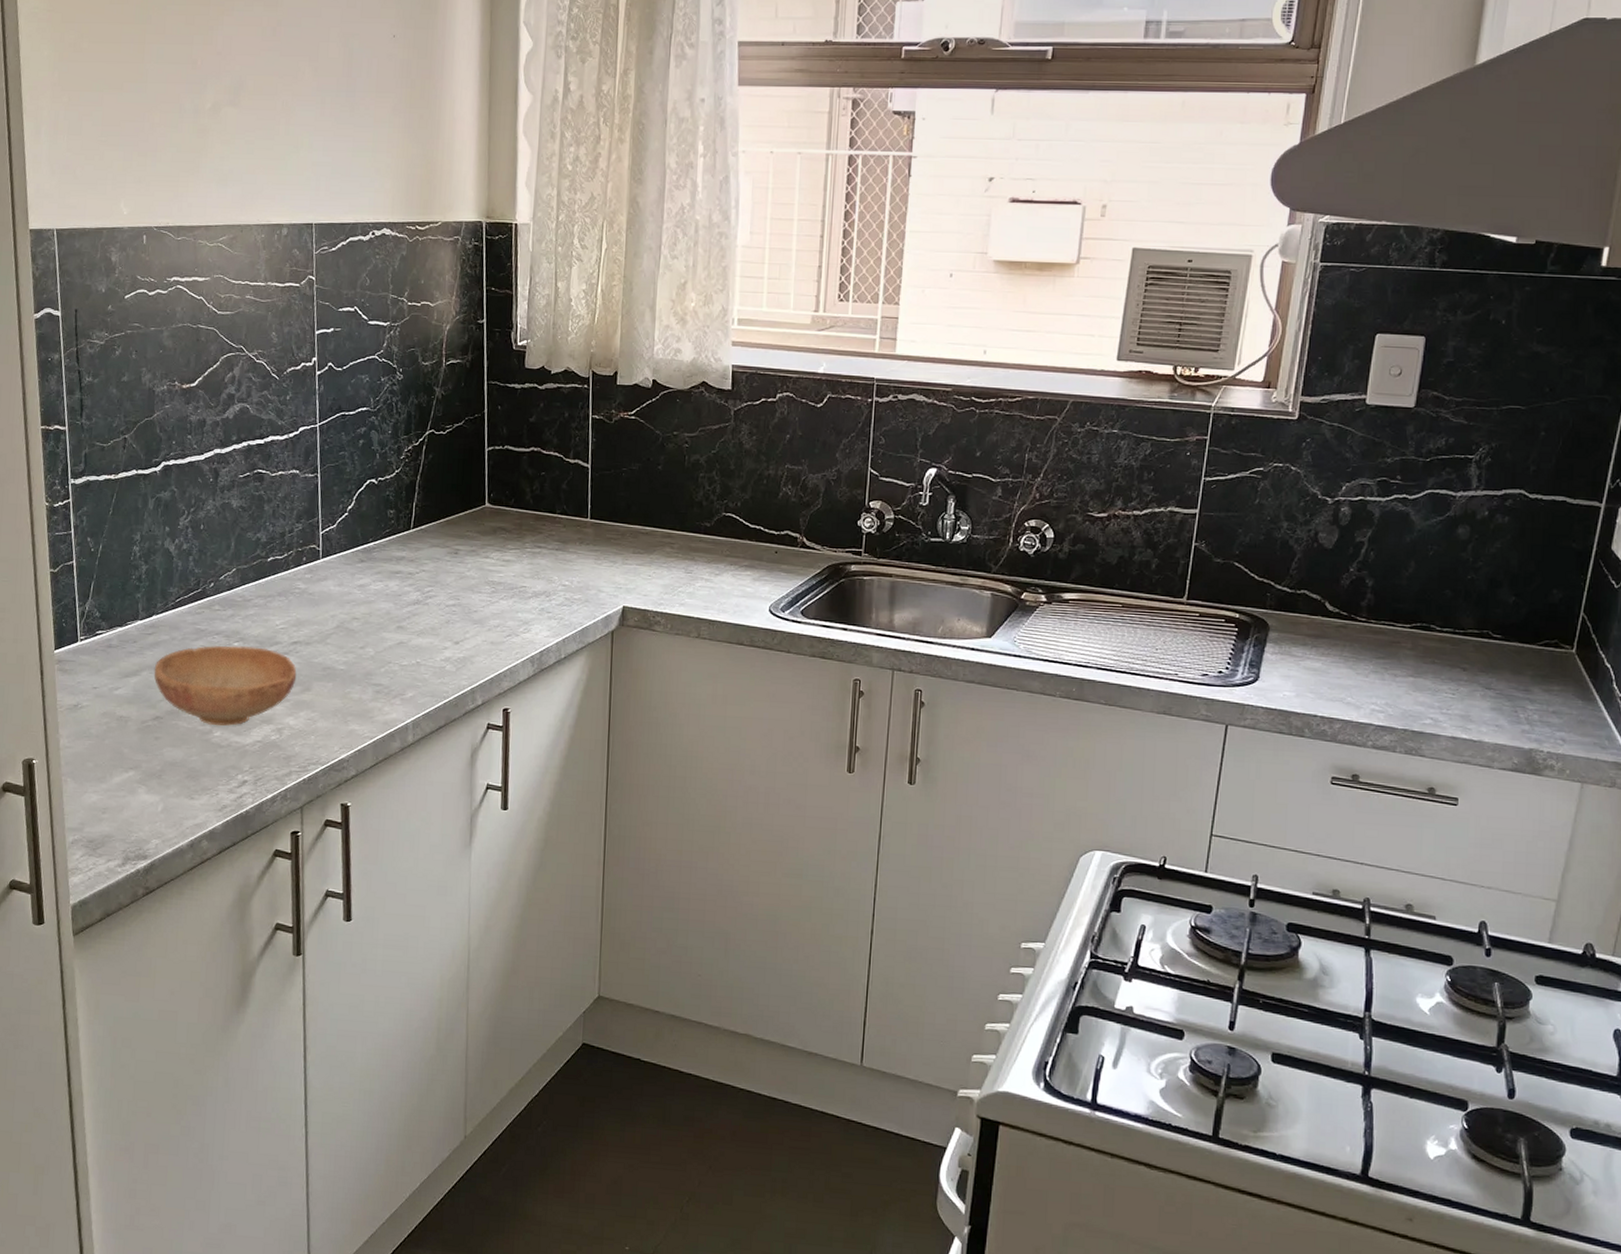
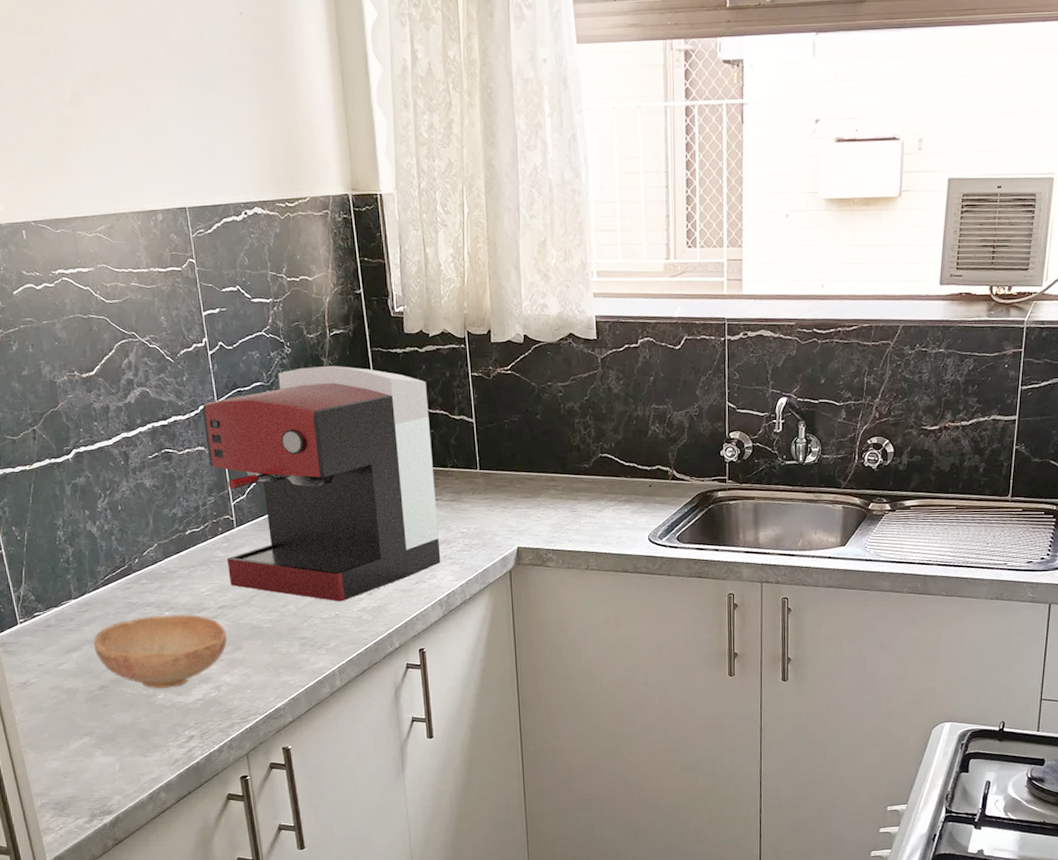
coffee maker: none [301,395,543,649] -> present [202,365,441,602]

